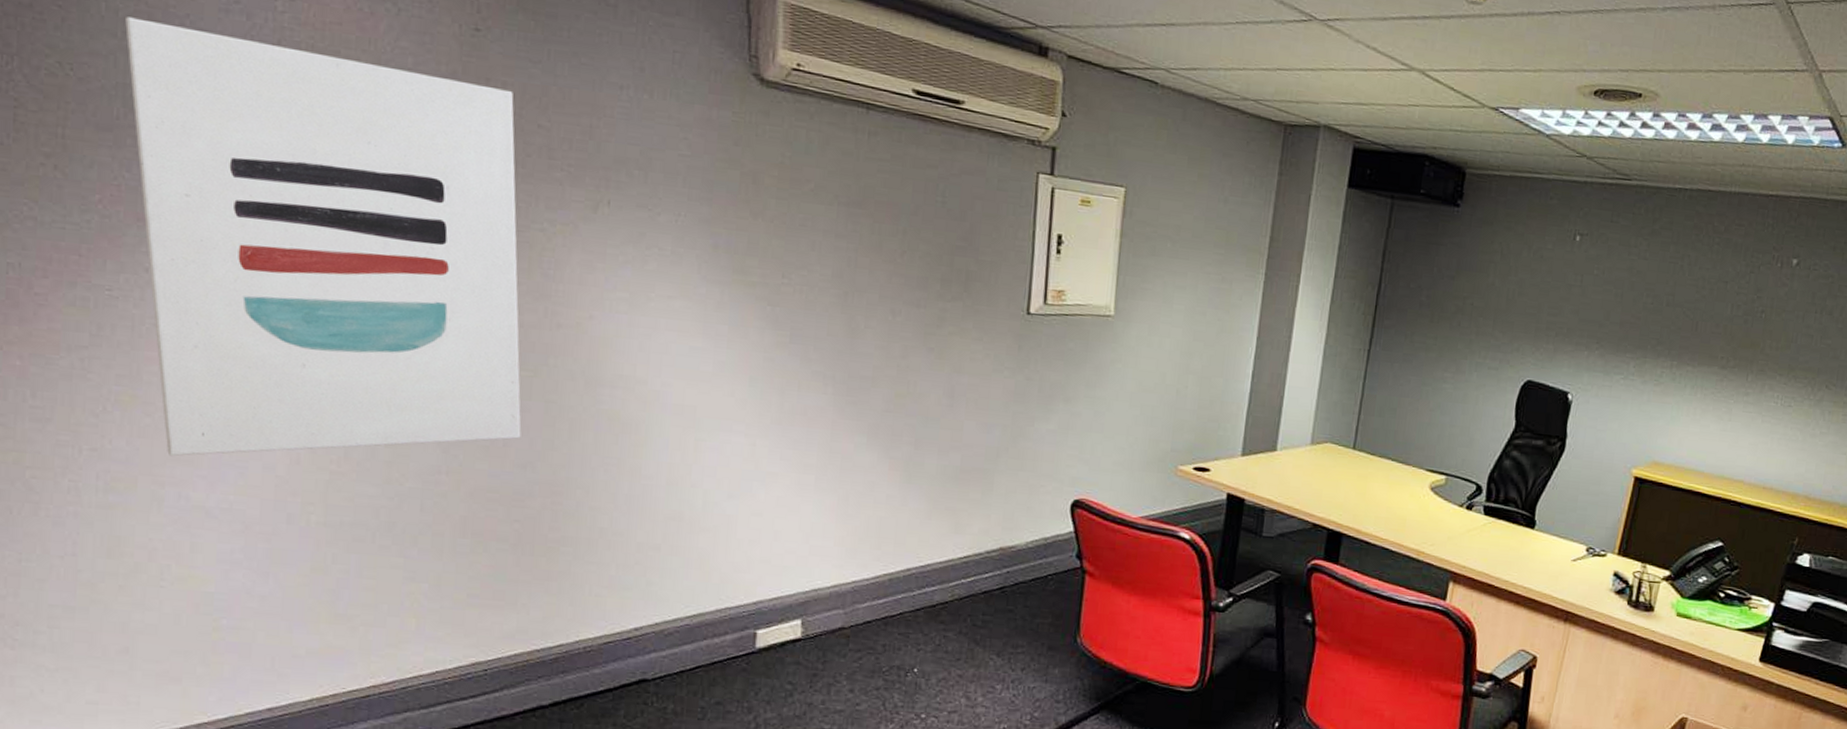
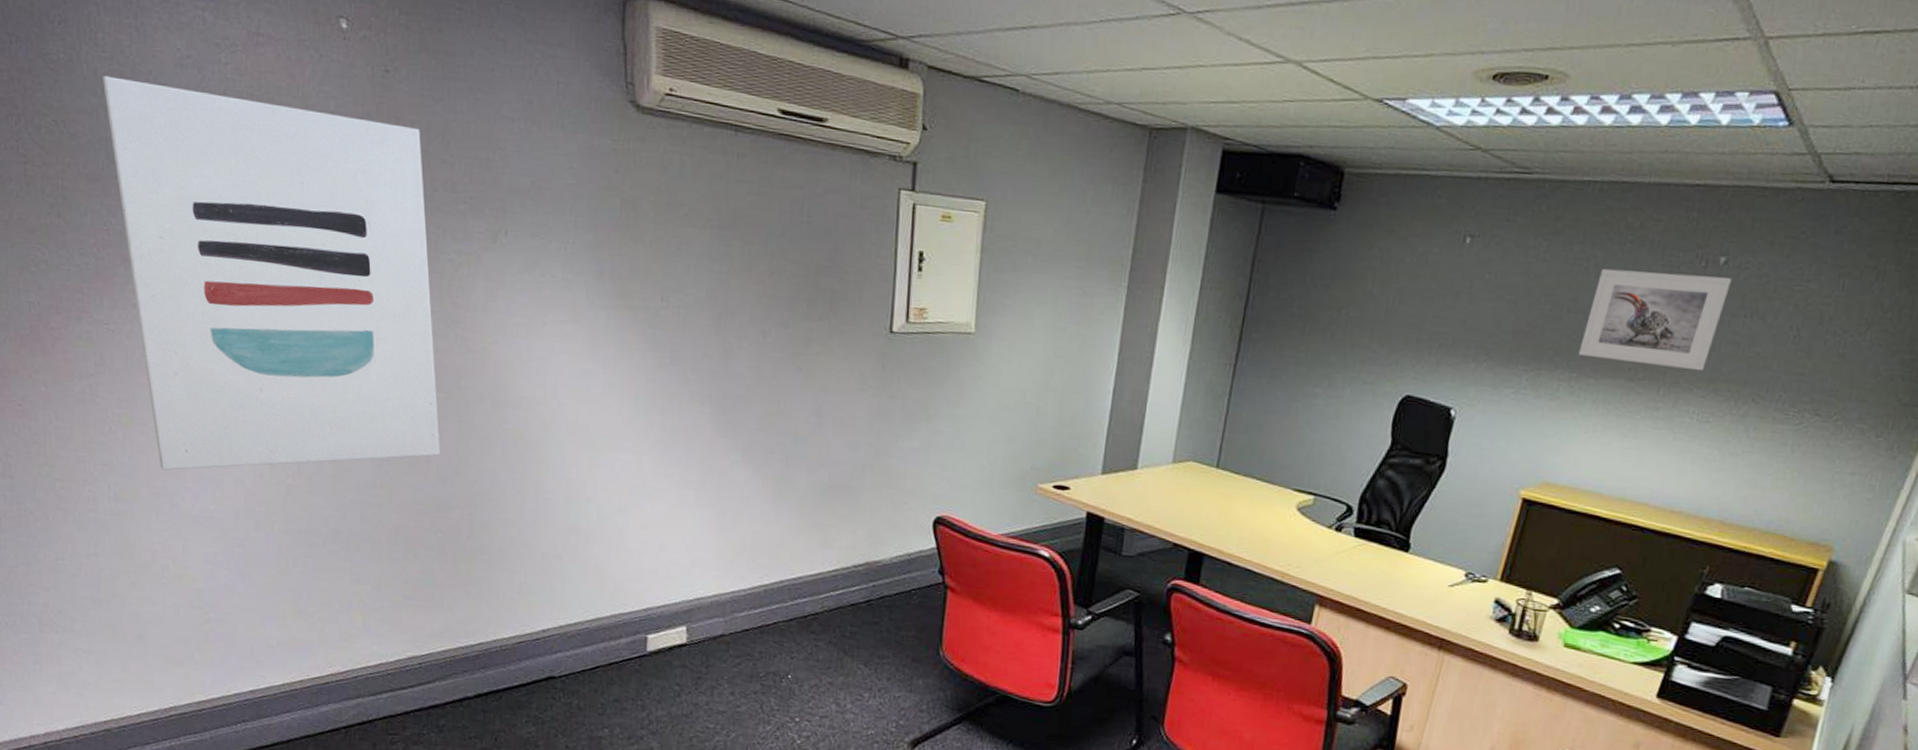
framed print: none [1678,267,1803,360] -> present [1579,268,1732,370]

